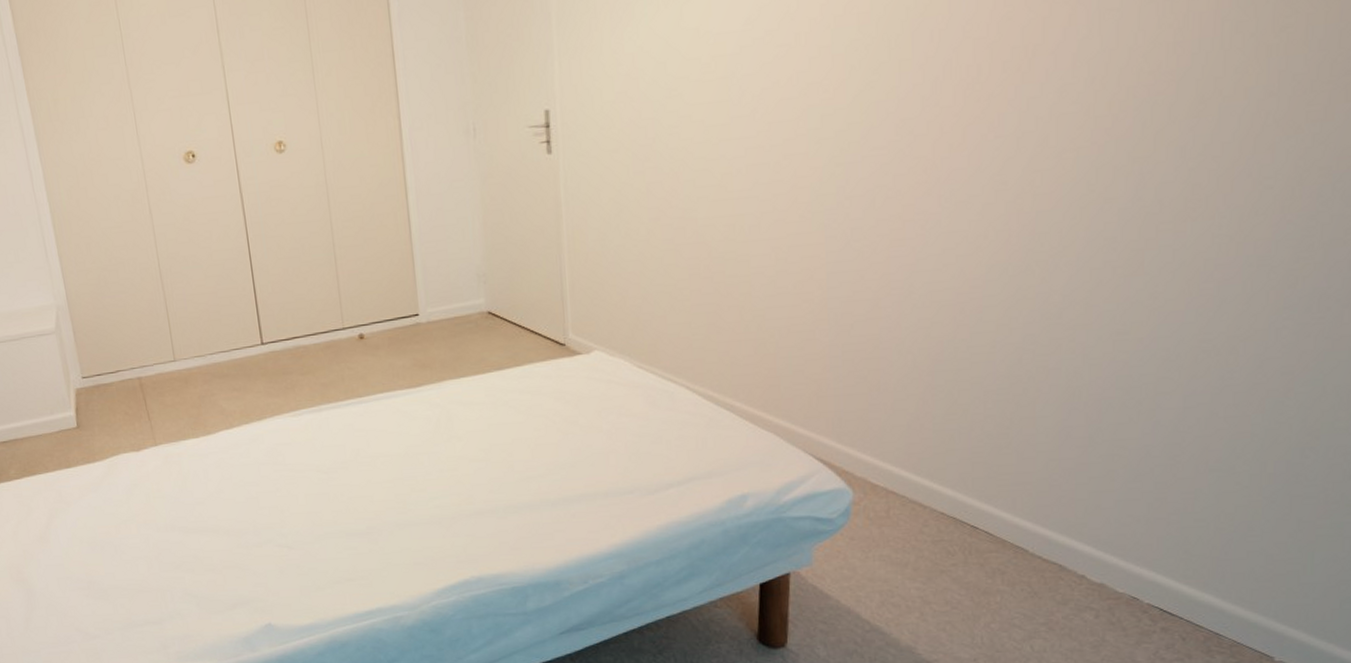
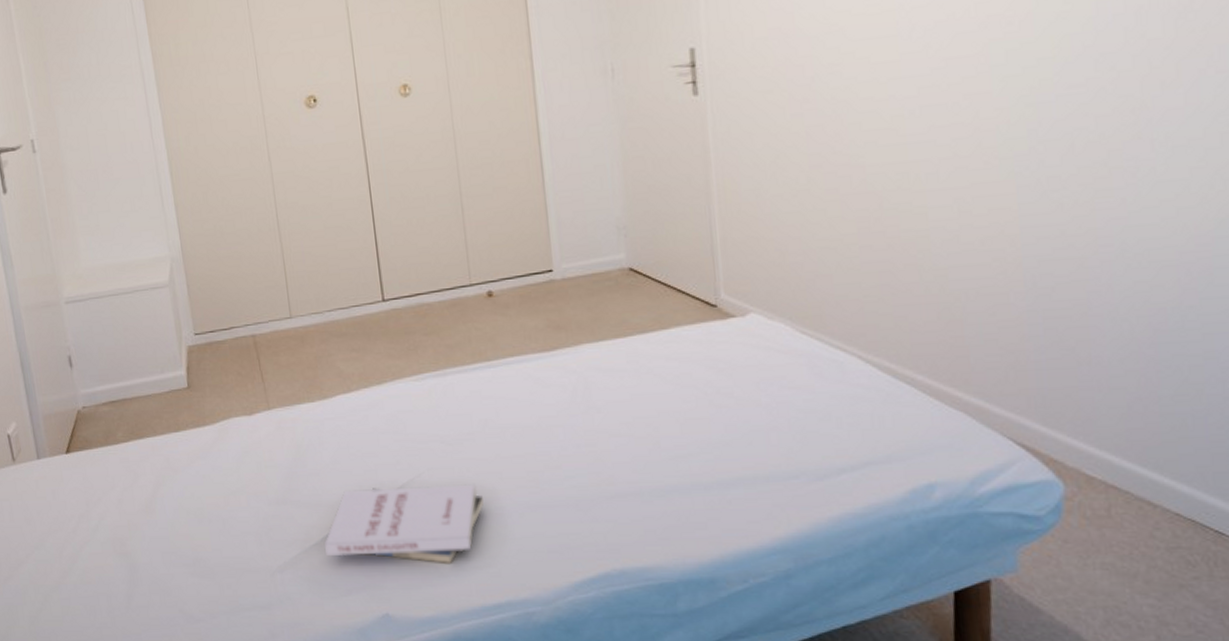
books: none [210,507,356,578] -> present [324,484,484,563]

